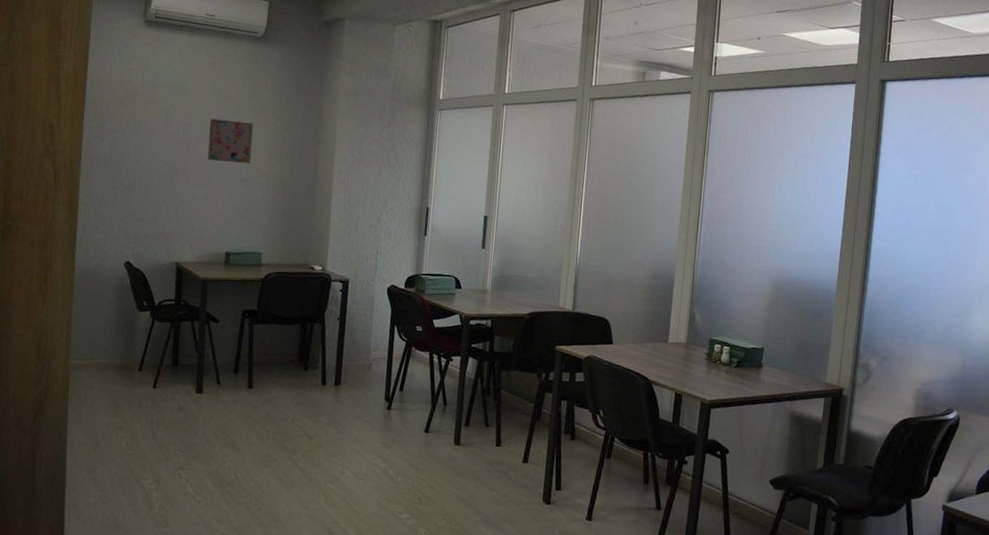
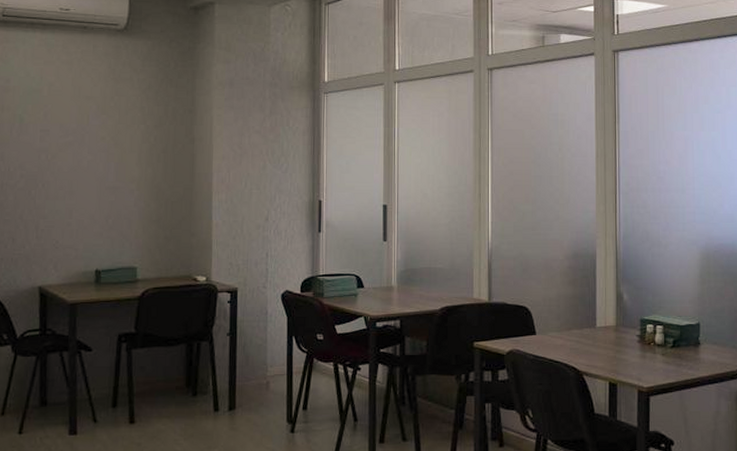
wall art: present [207,118,253,164] -> none [69,122,120,169]

